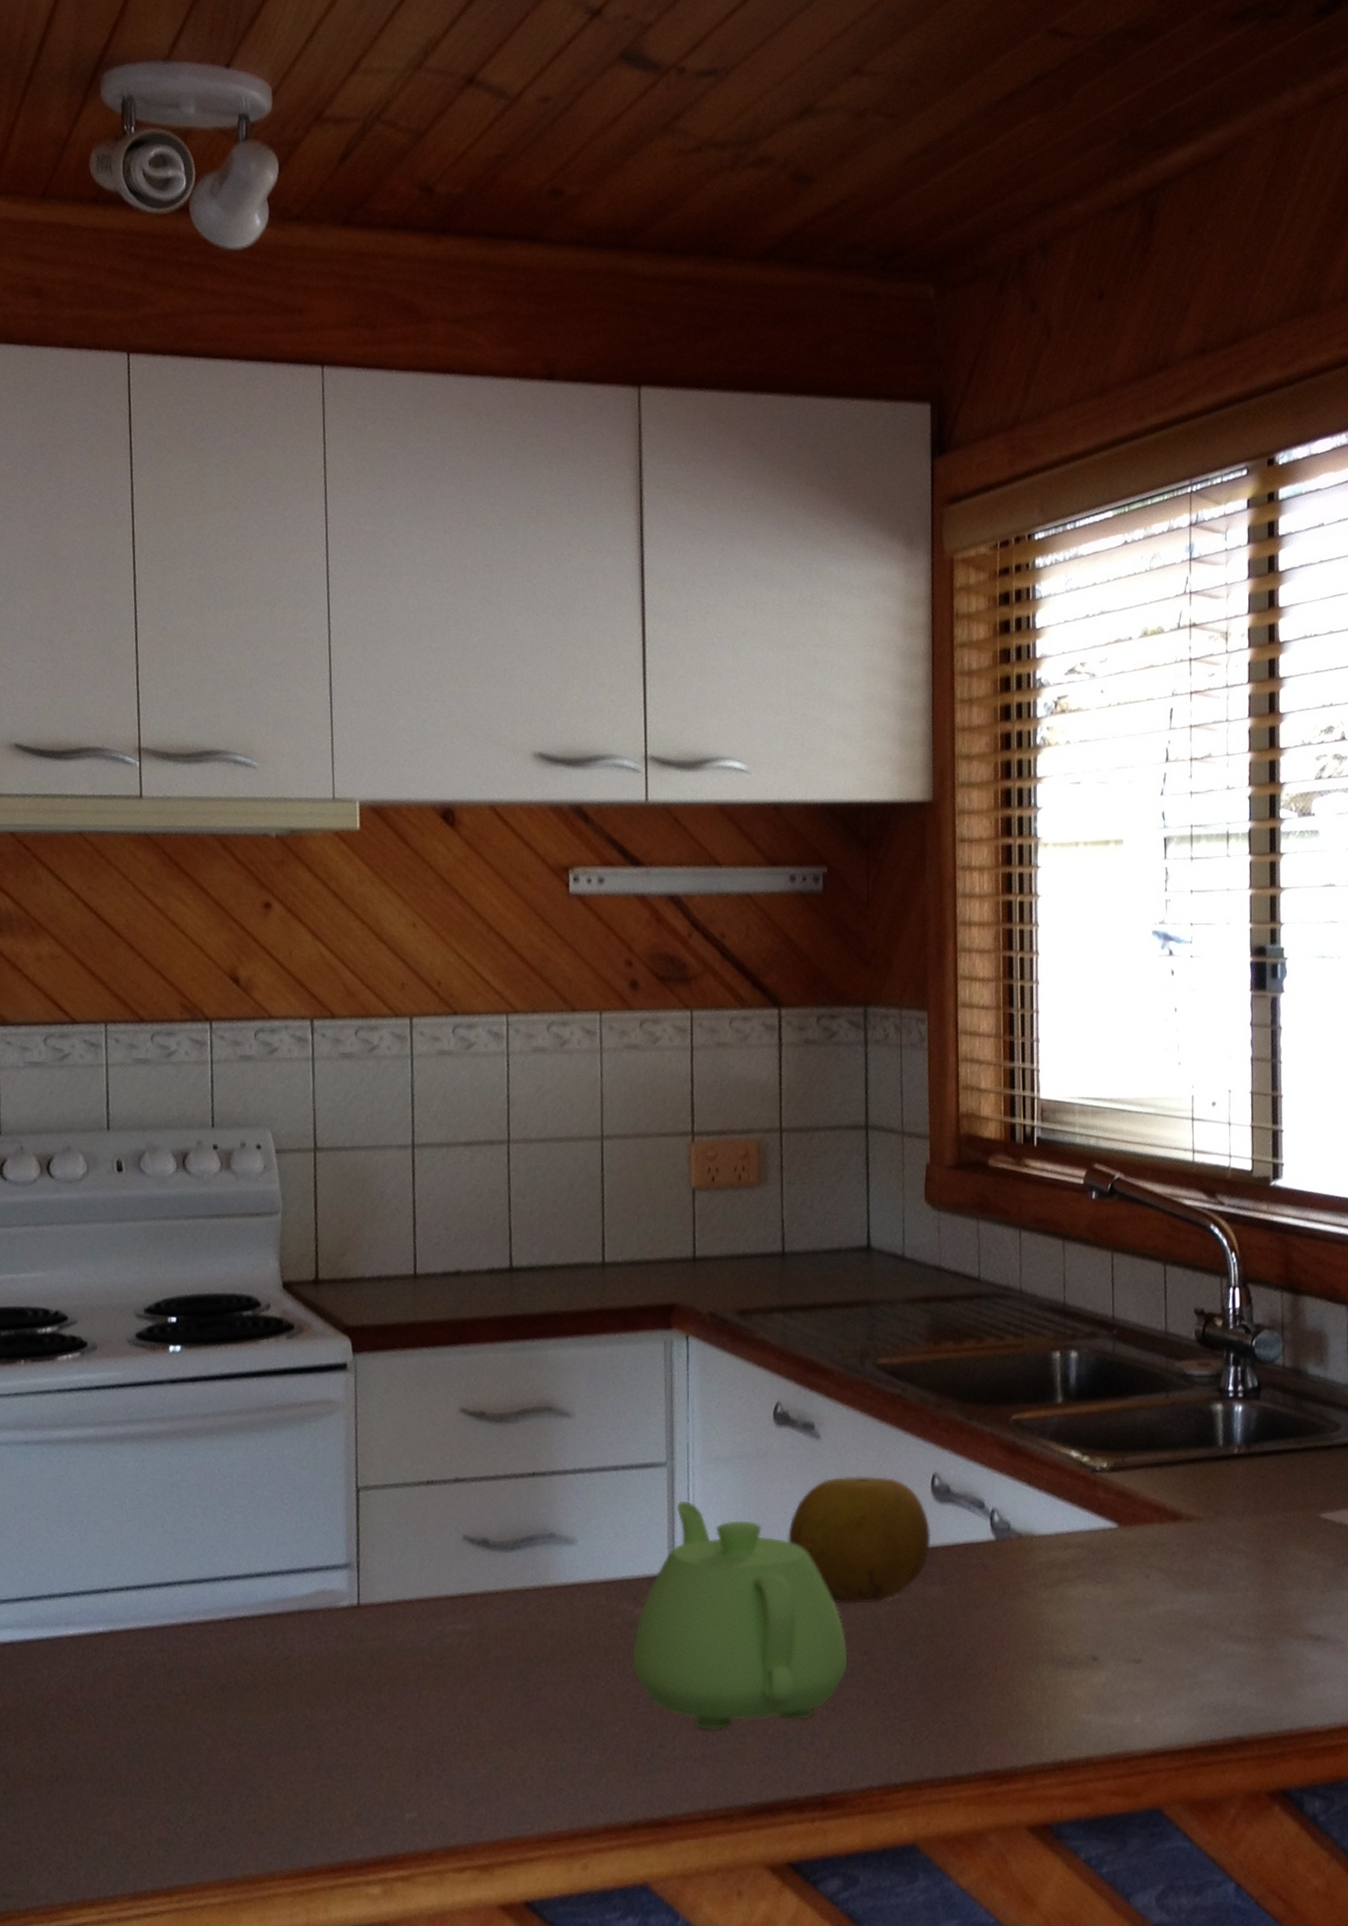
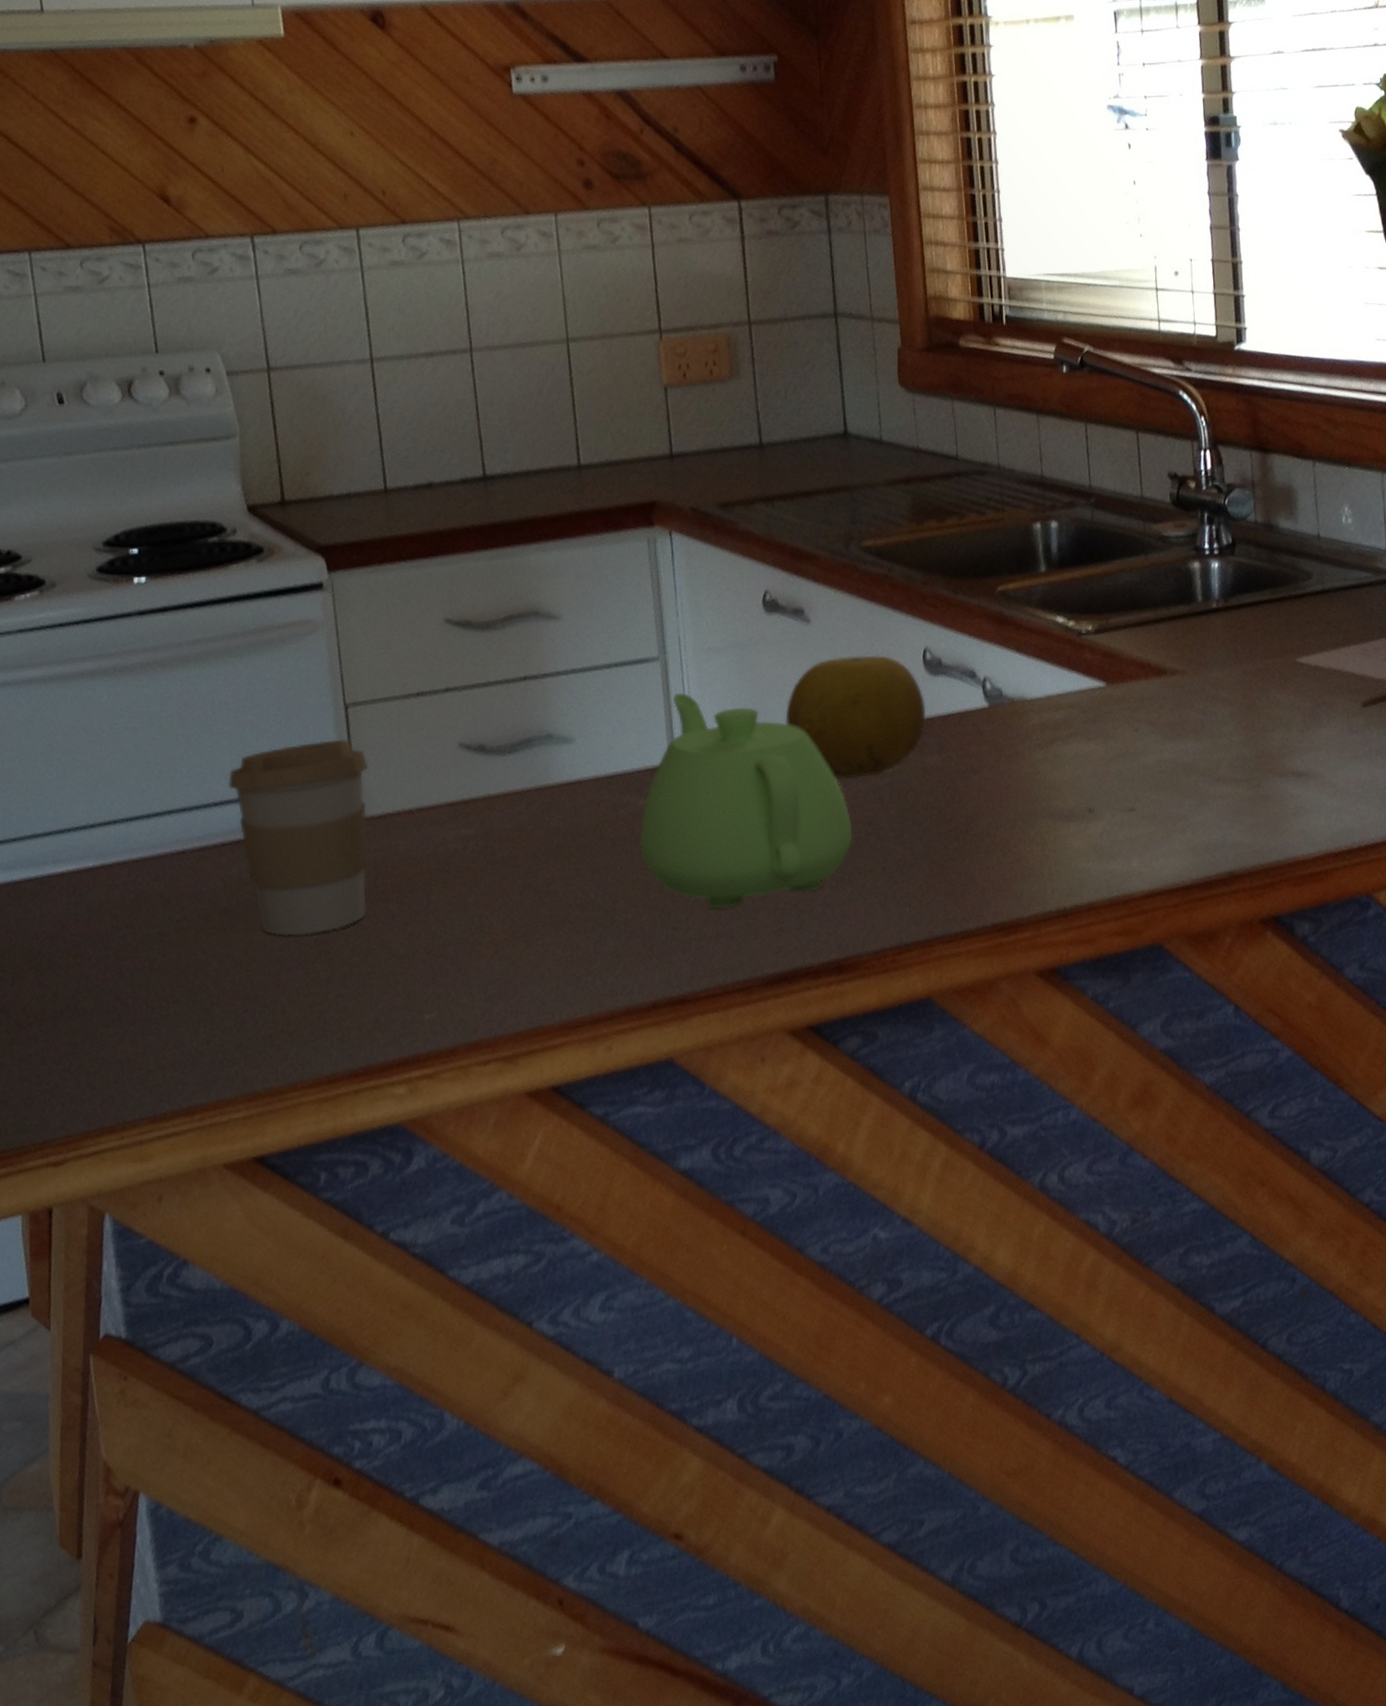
coffee cup: none [238,1522,374,1719] -> present [227,739,369,936]

